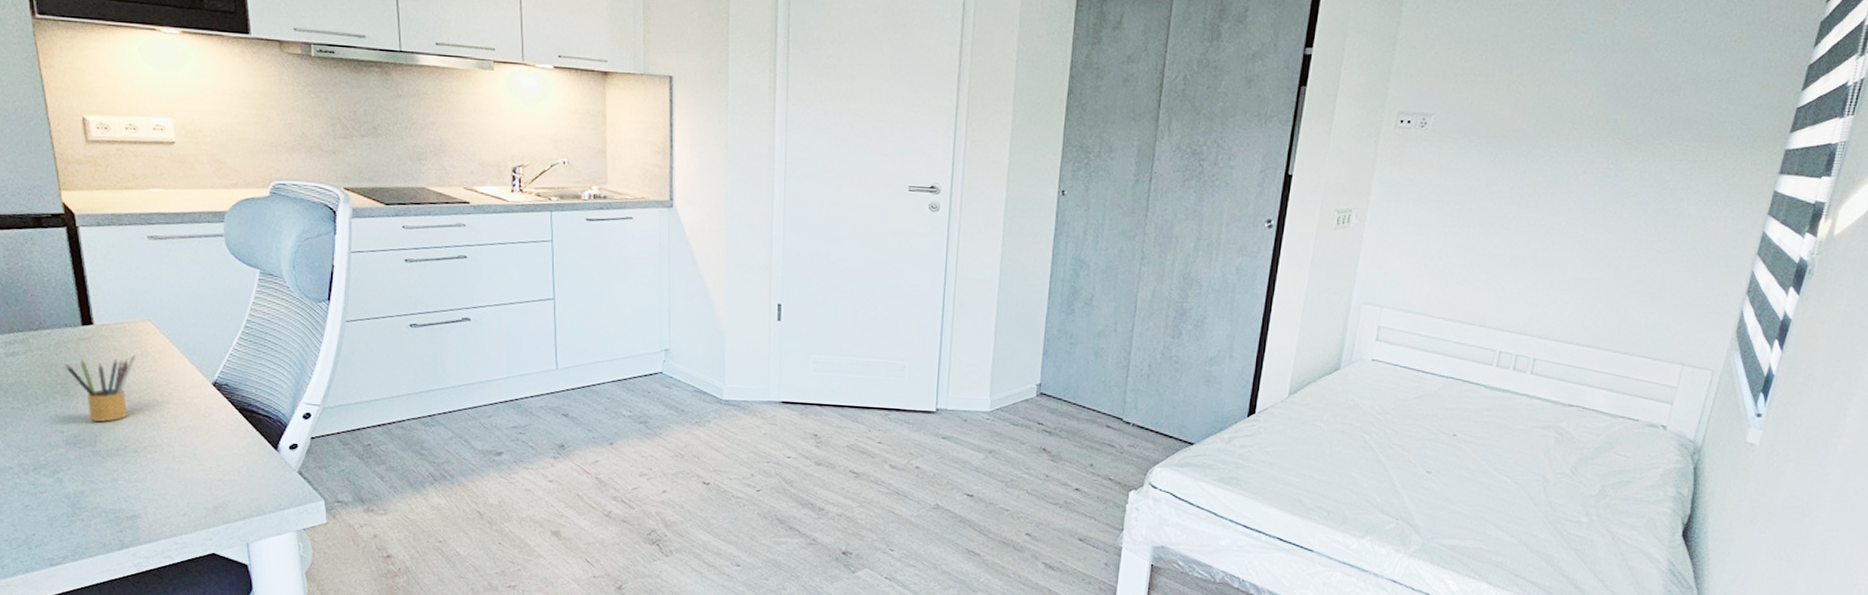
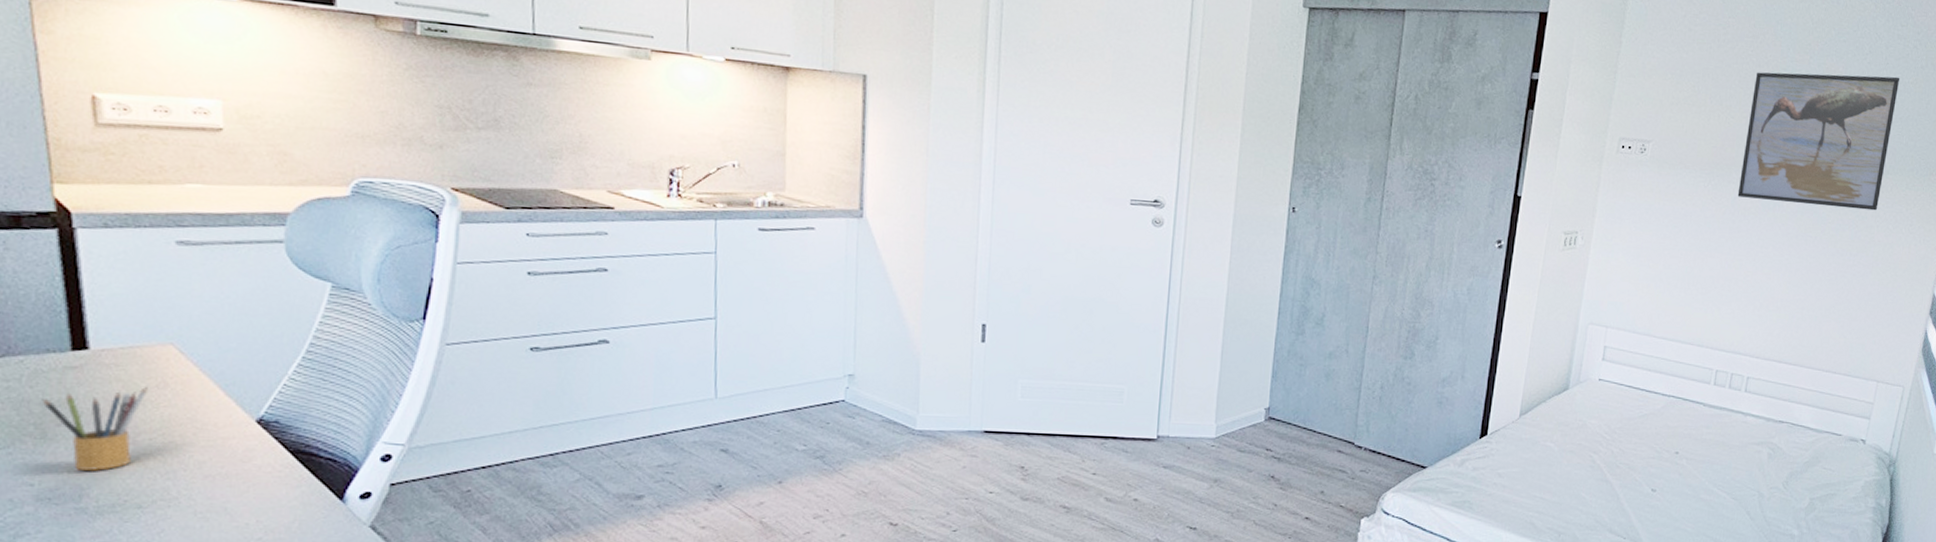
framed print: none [1527,35,1721,182] -> present [1737,72,1900,211]

